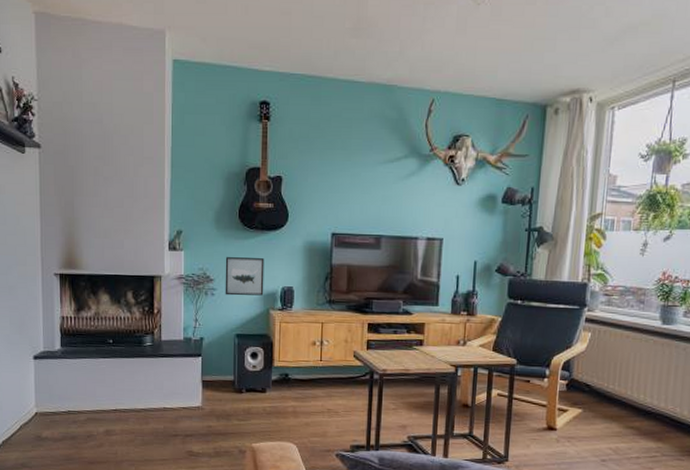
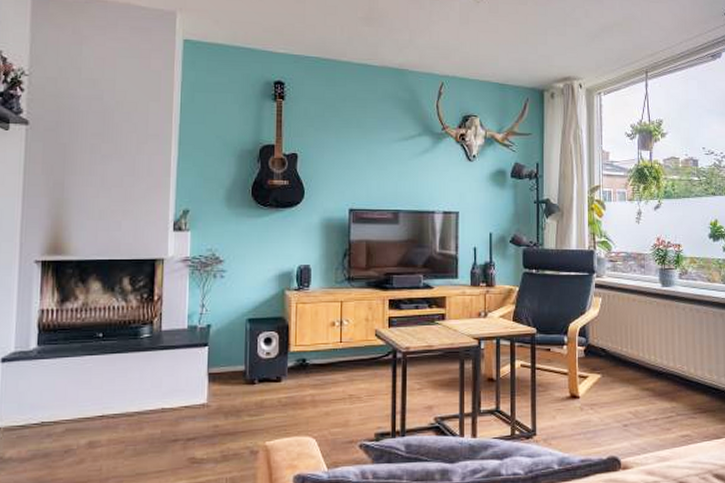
wall art: present [225,257,265,296] -> none [235,236,279,277]

